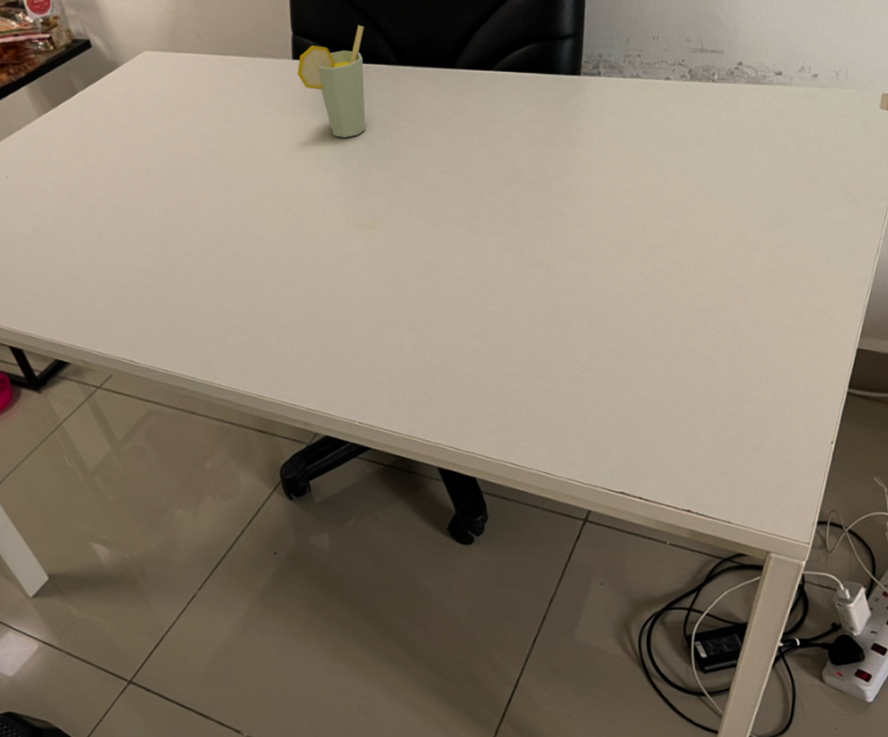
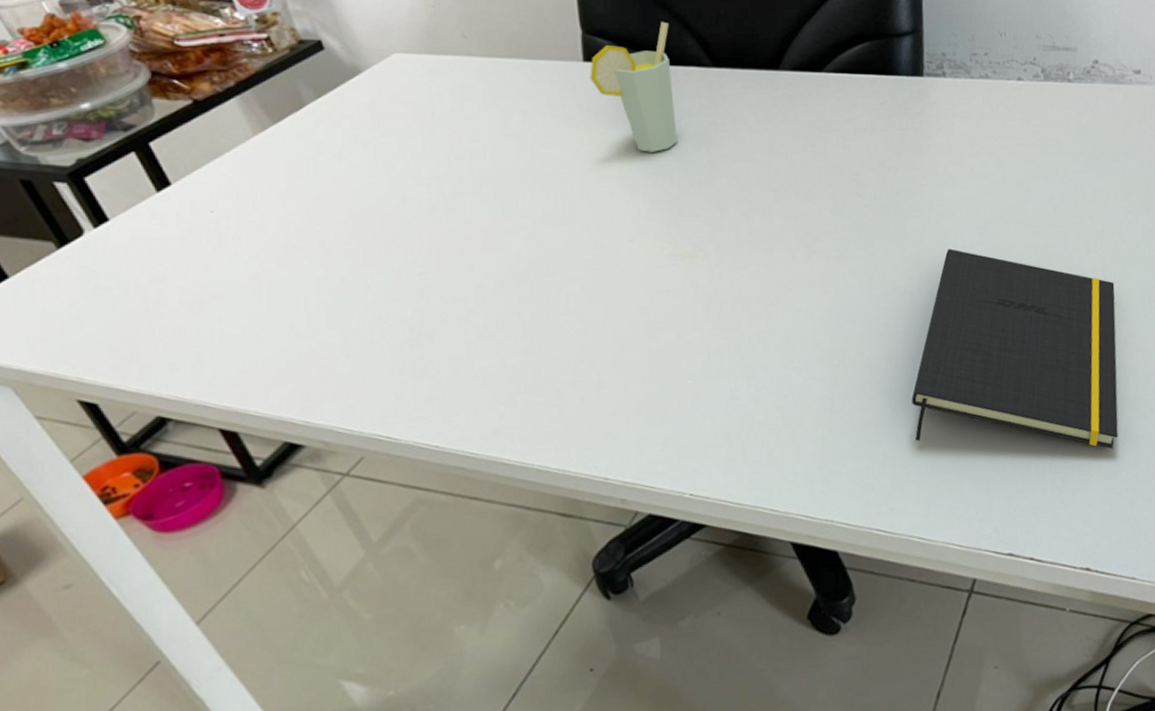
notepad: none [547,229,738,410] -> present [911,249,1119,449]

